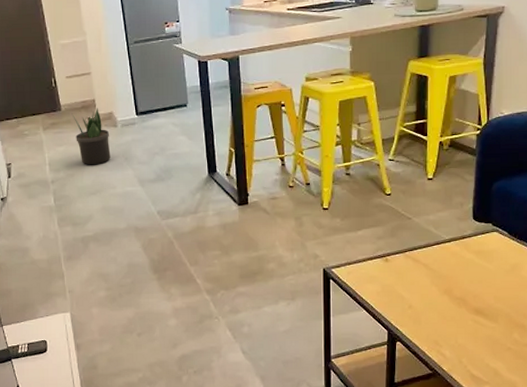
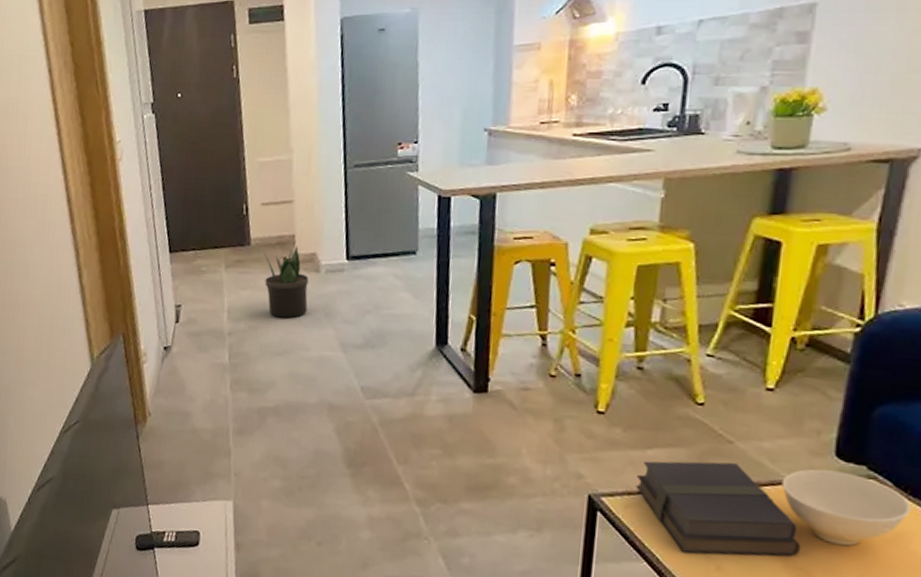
book: none [352,233,459,299] -> present [635,460,802,556]
bowl: none [443,229,520,279] -> present [781,469,912,547]

